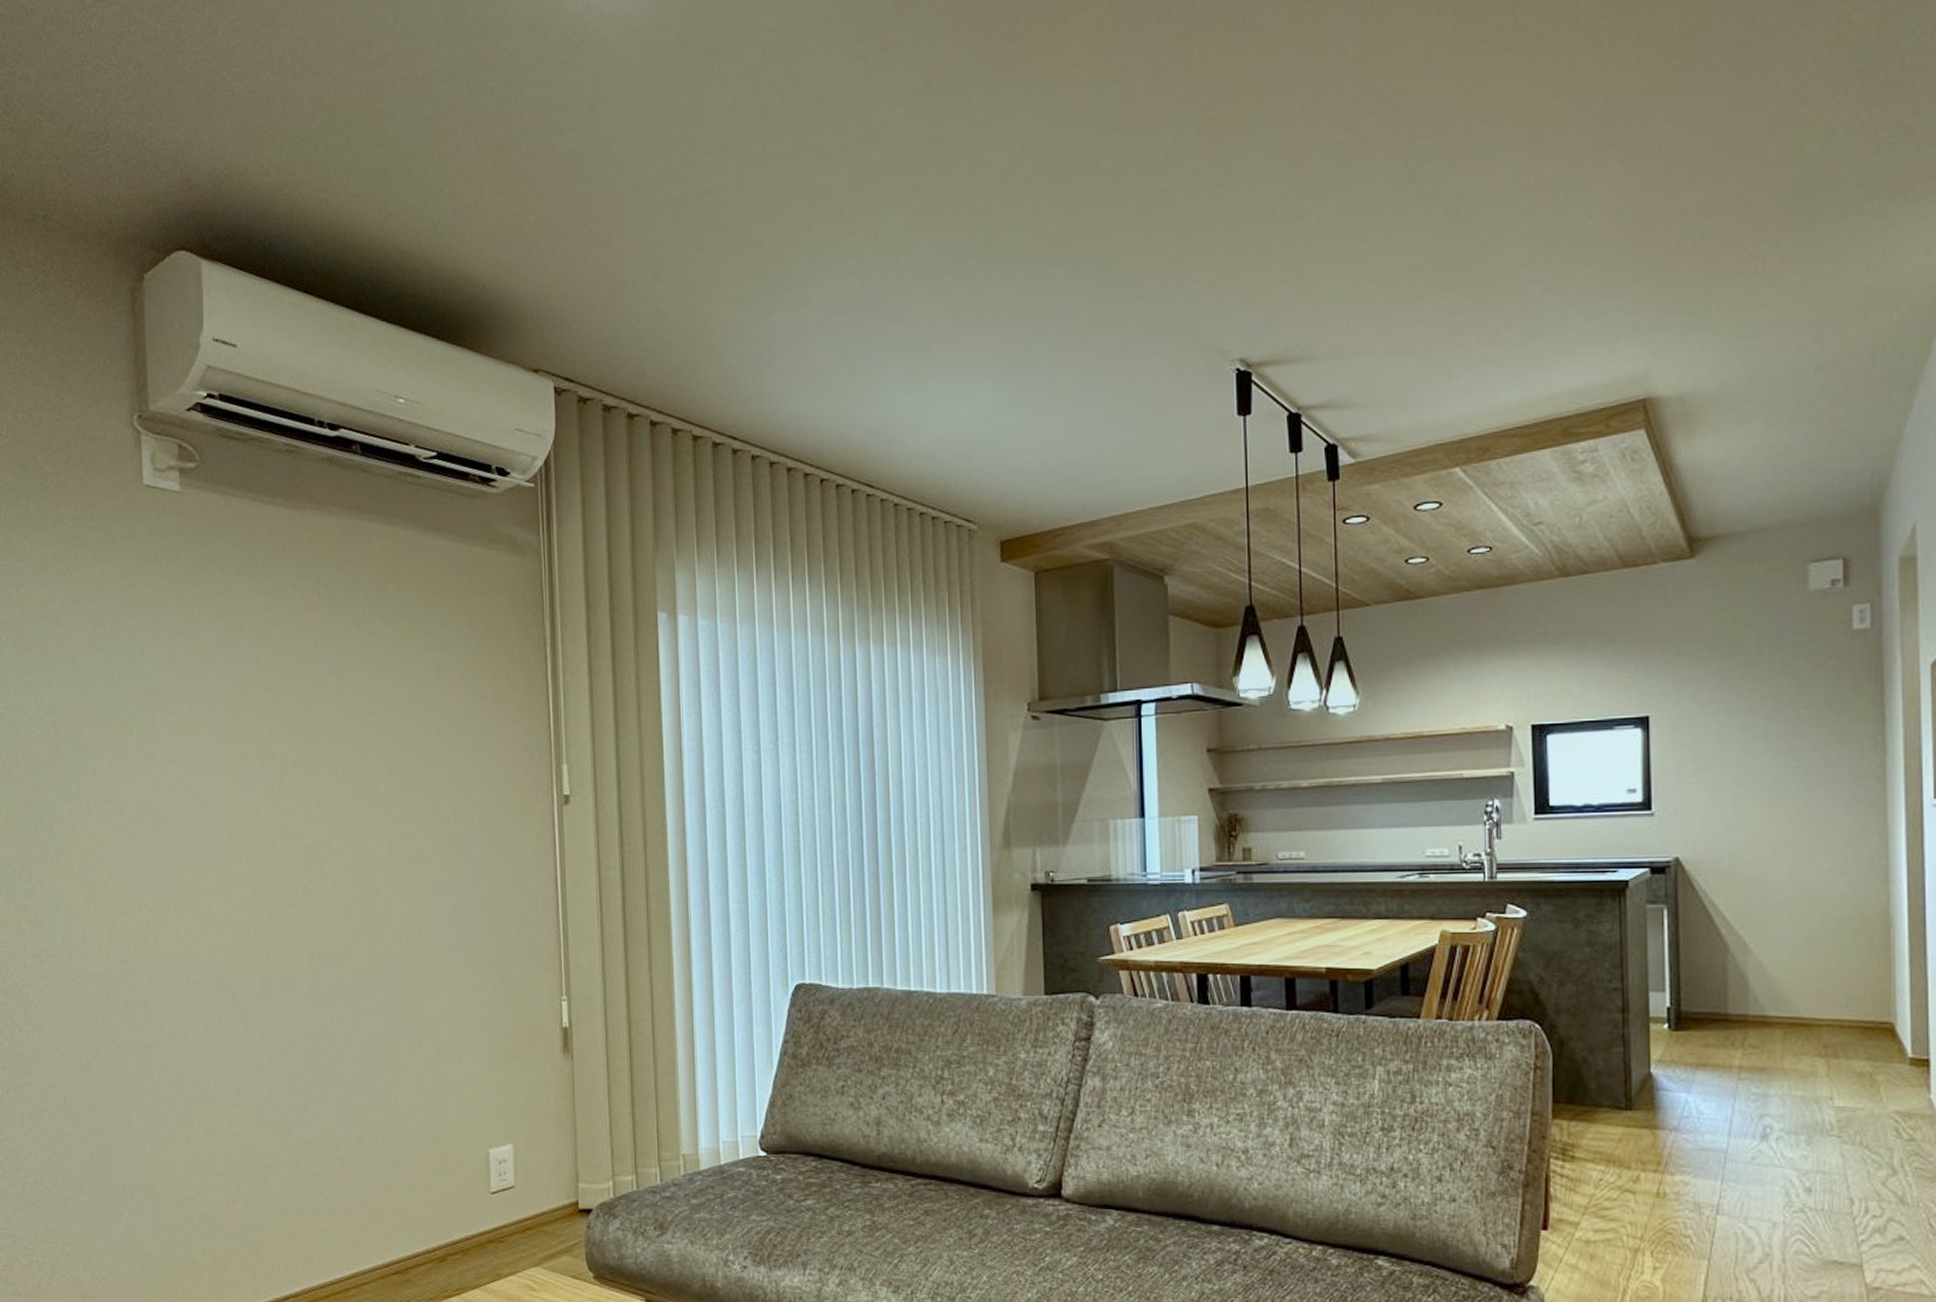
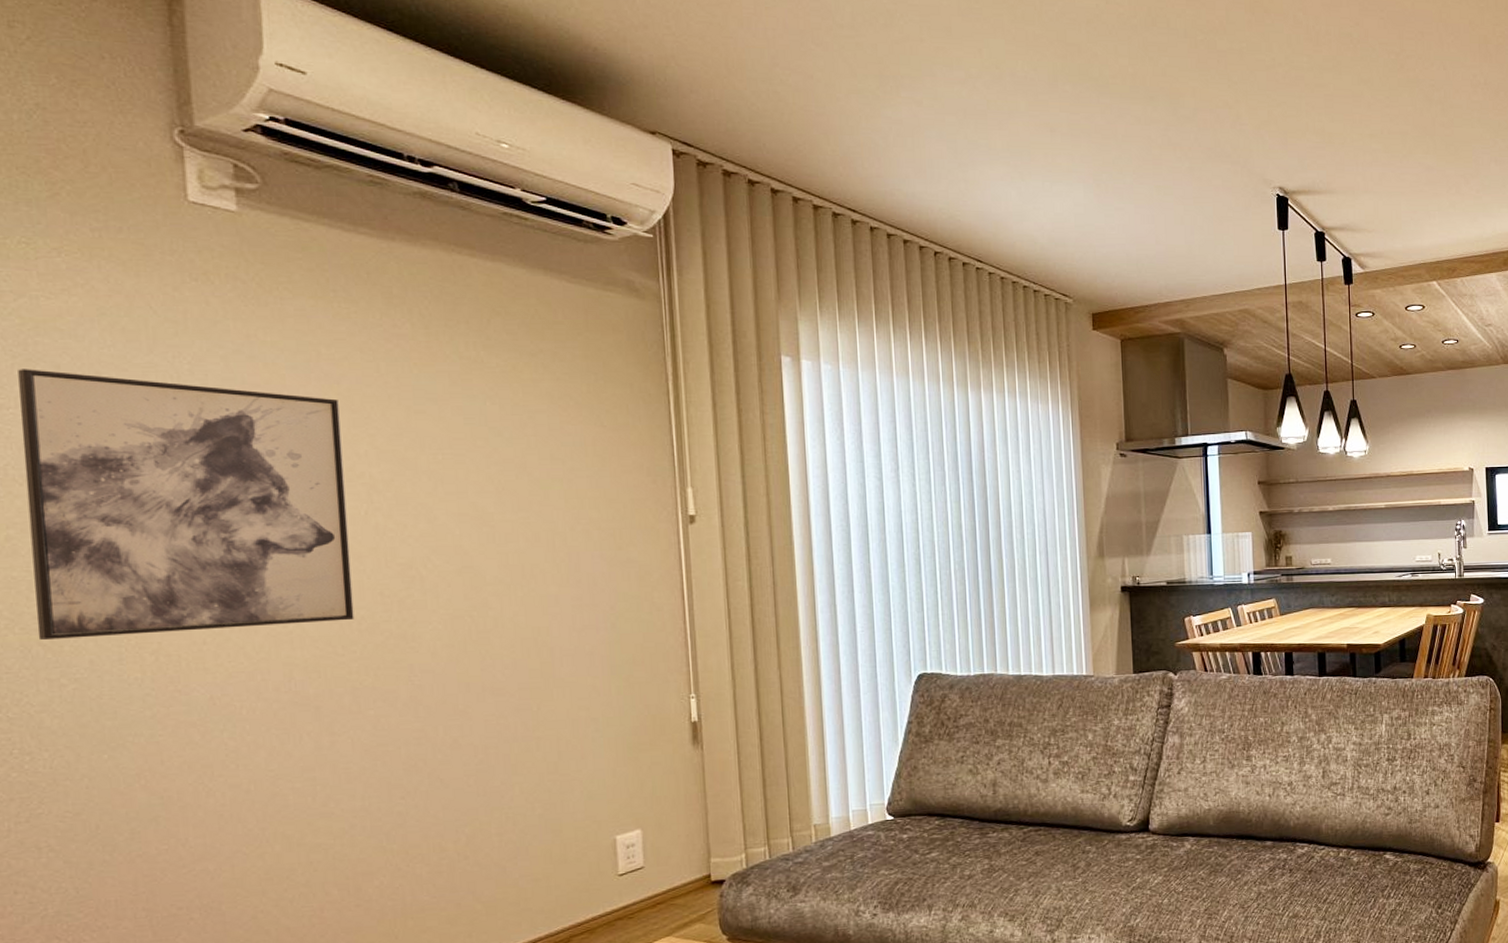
wall art: none [17,656,266,916] -> present [18,369,354,640]

